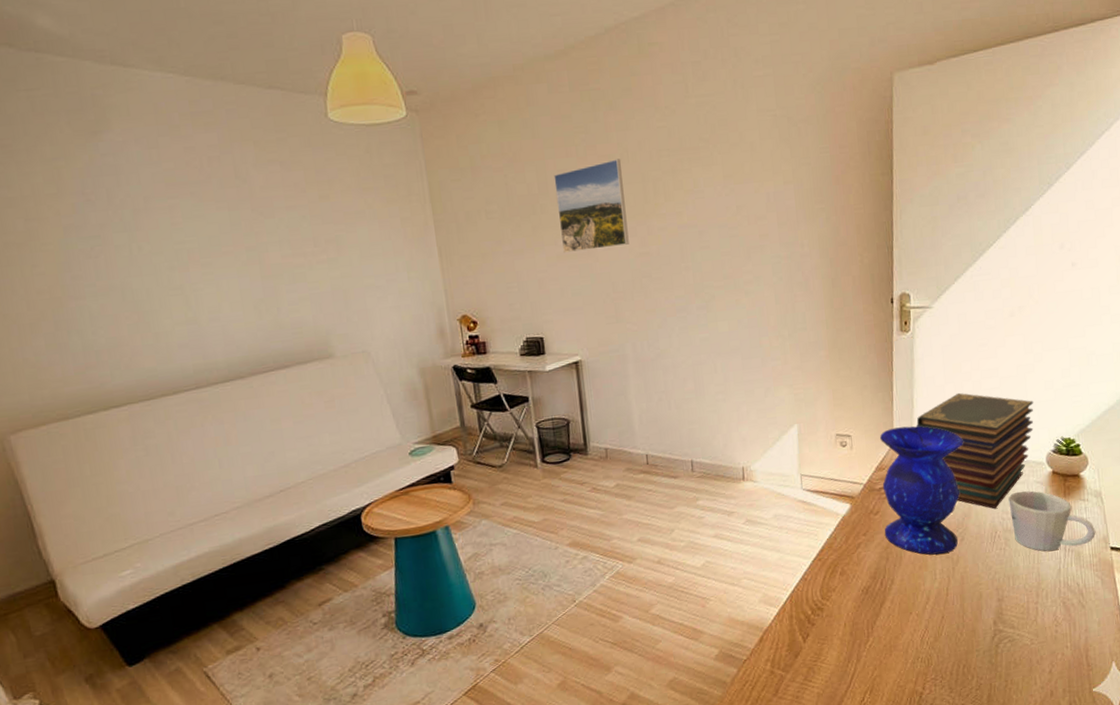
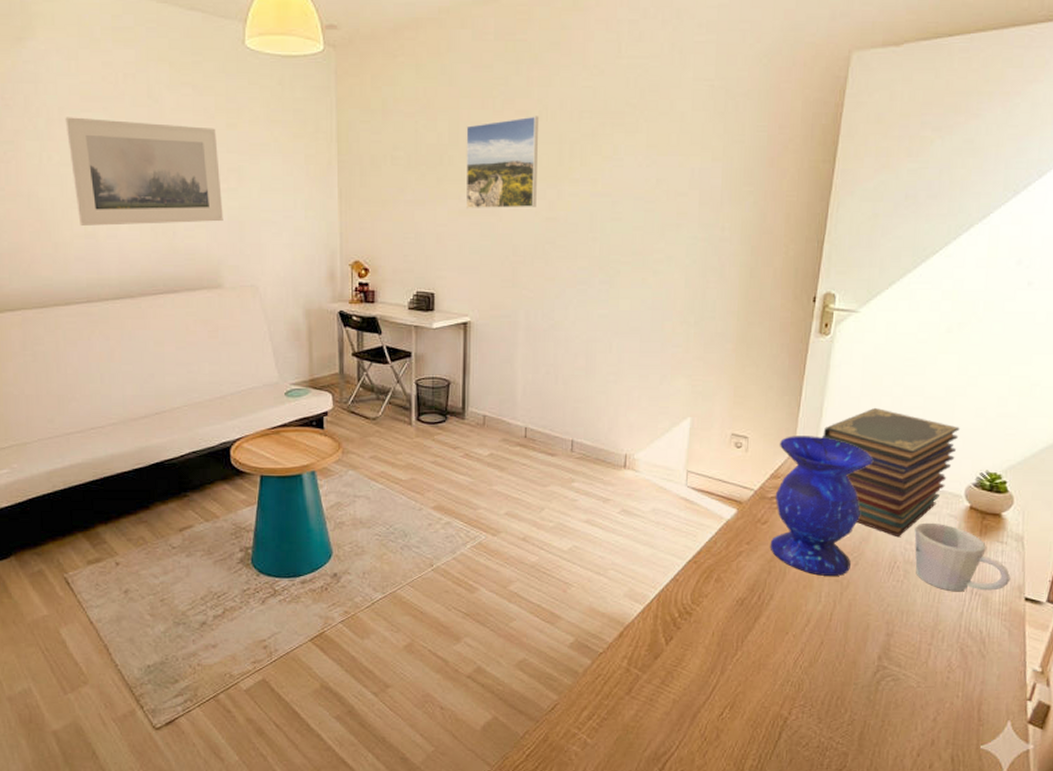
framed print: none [152,201,327,312] -> present [65,117,223,226]

